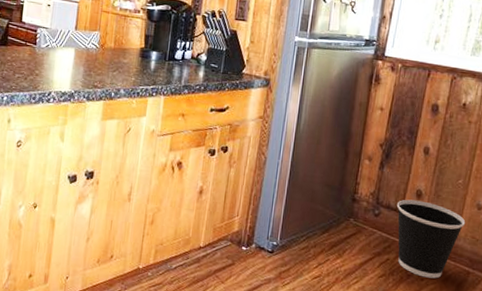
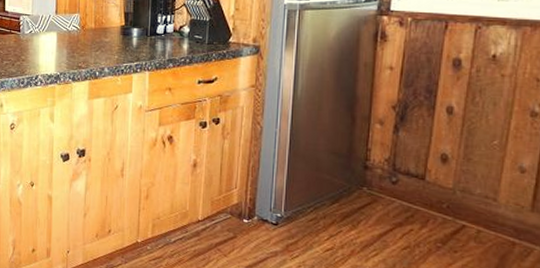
wastebasket: present [396,199,466,279] -> none [417,164,506,251]

